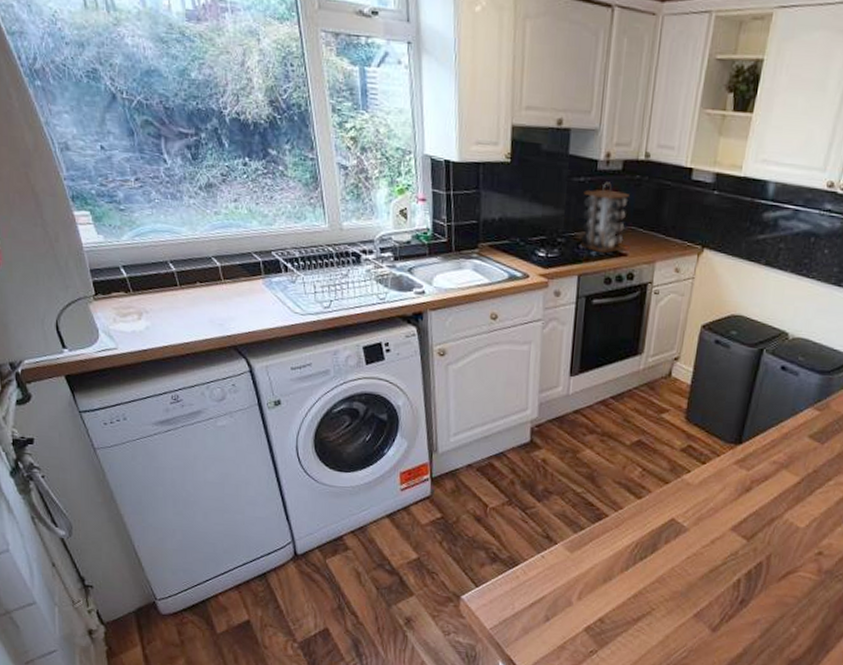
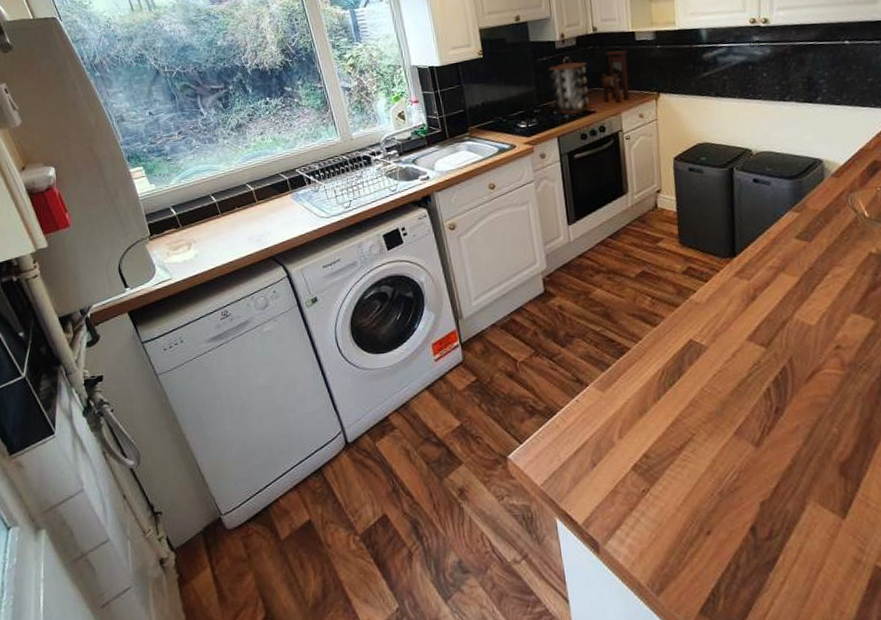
paper towel holder: none [639,186,679,250] -> present [601,50,630,103]

